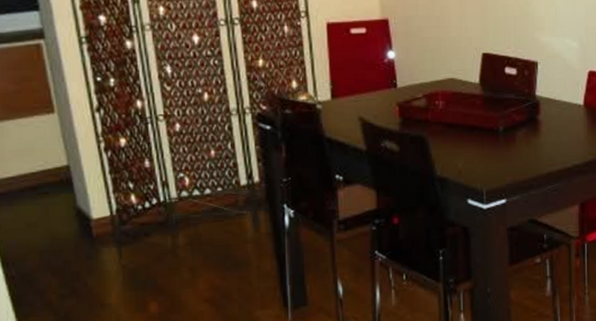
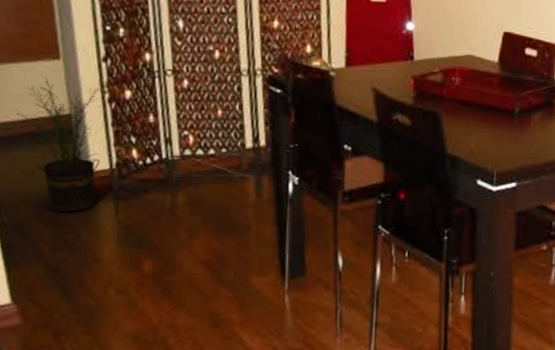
potted plant: none [10,130,102,261] -> present [10,77,107,212]

